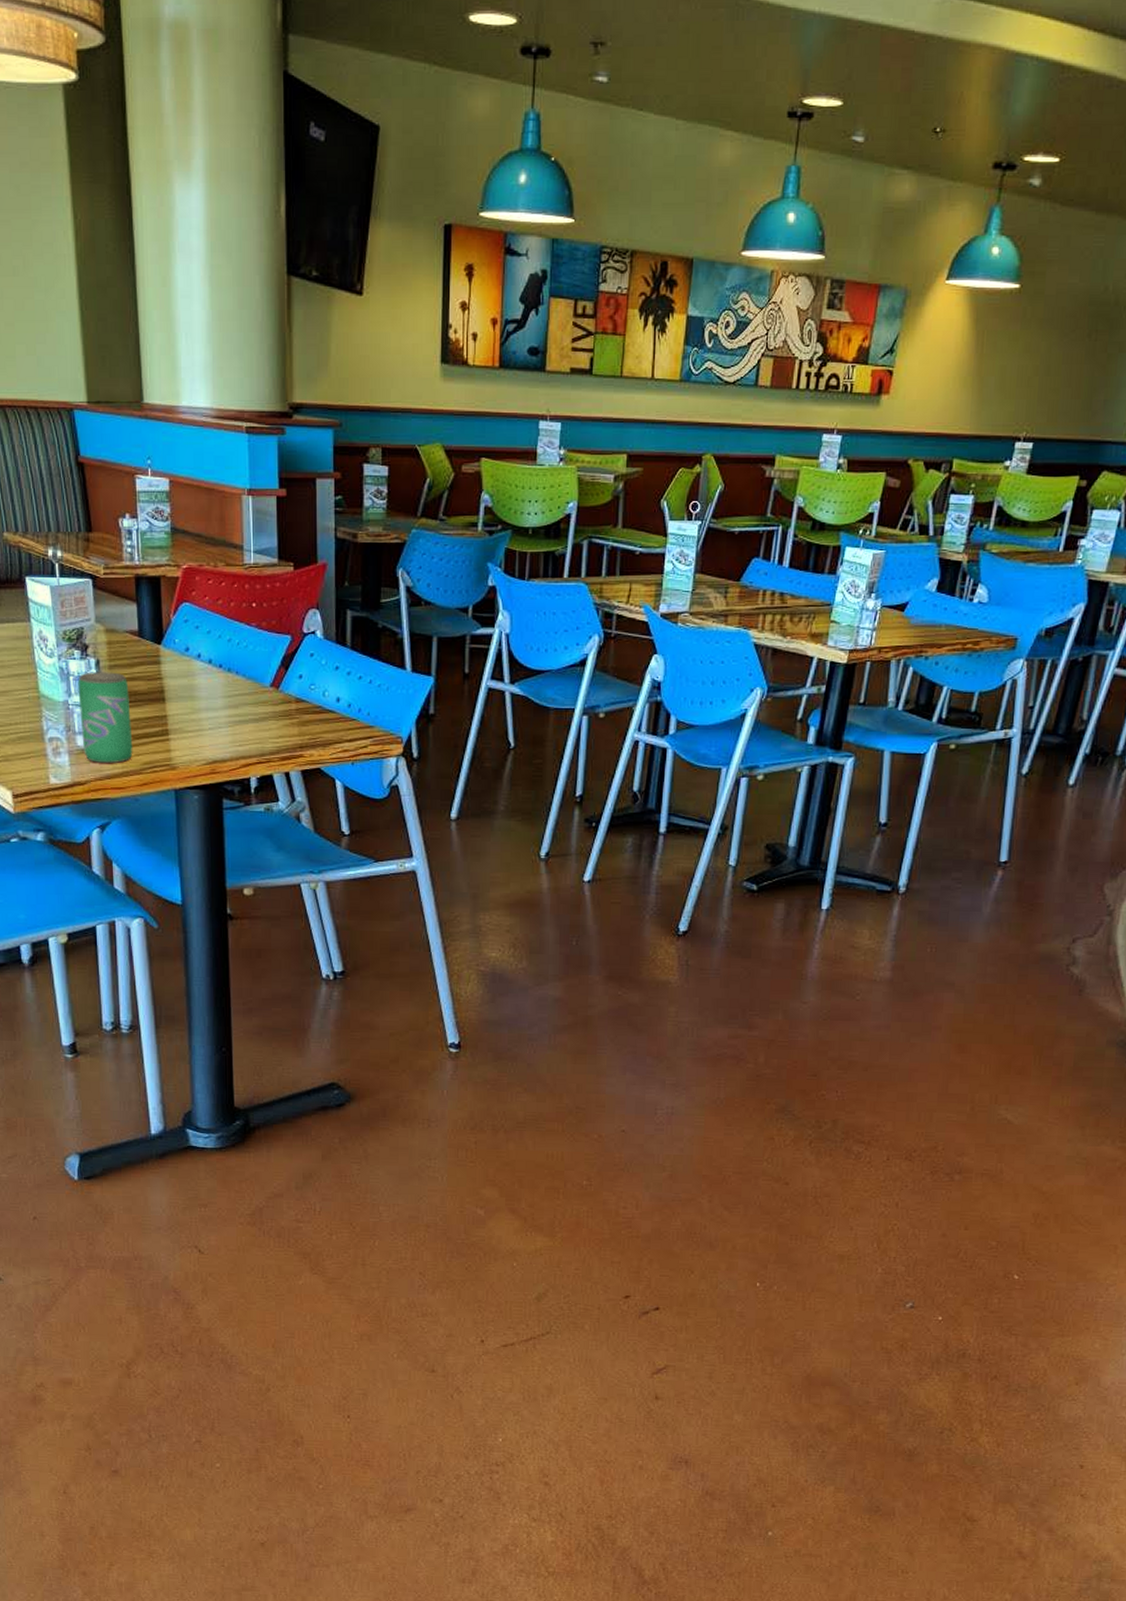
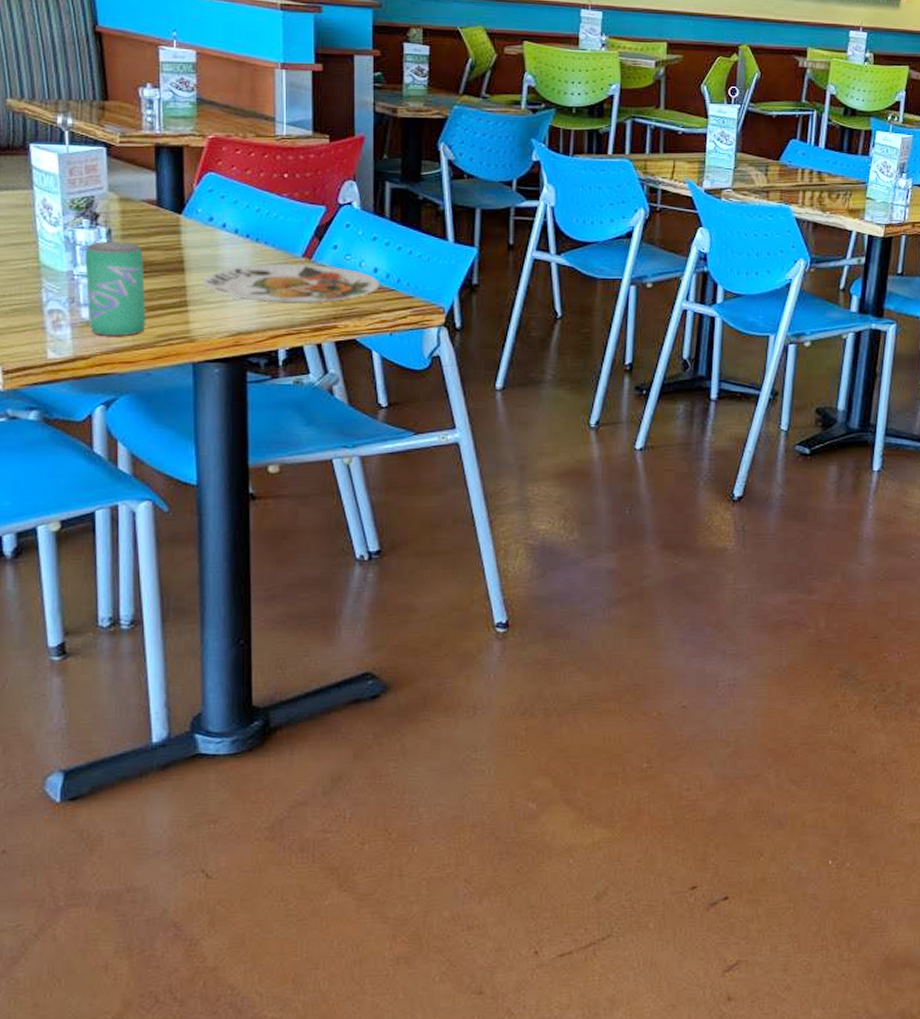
plate: none [182,693,342,733] -> present [203,263,380,303]

